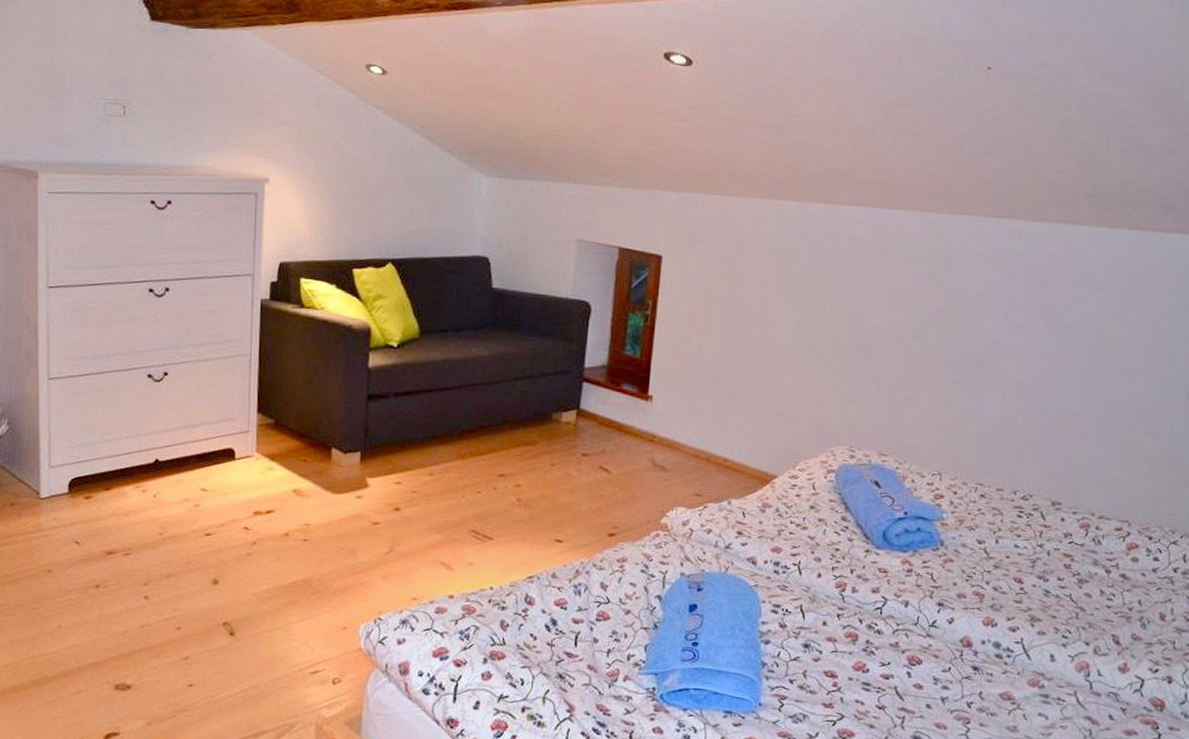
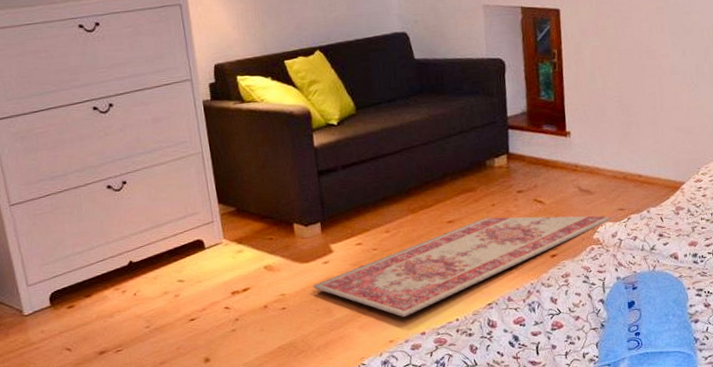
rug: none [340,476,698,574] -> present [312,213,622,317]

